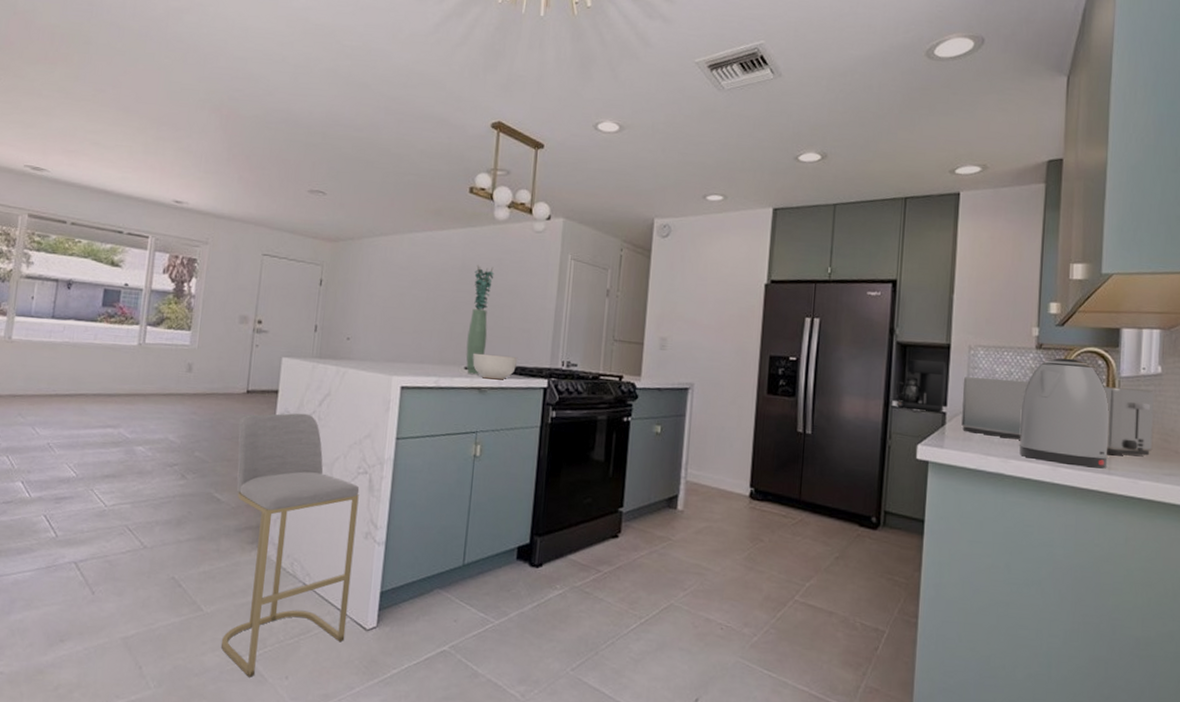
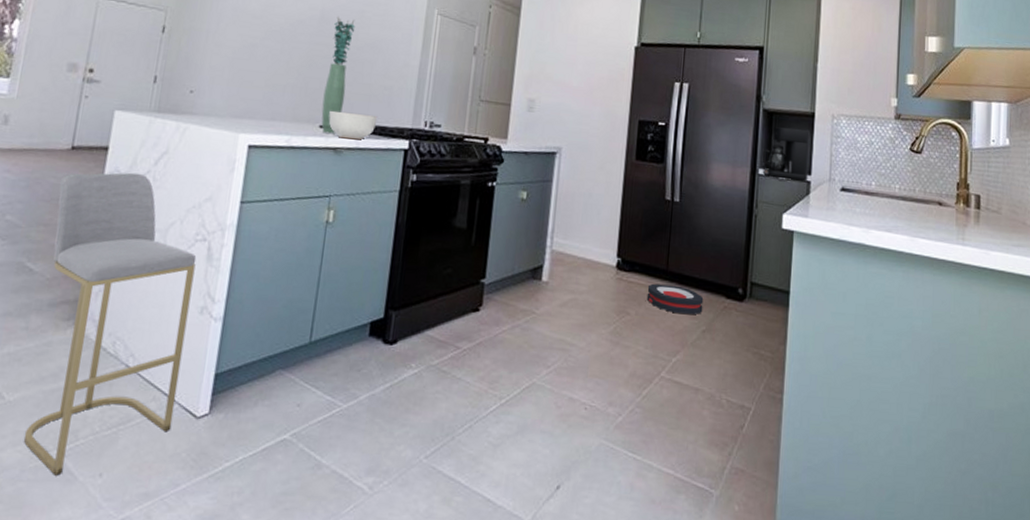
robot vacuum: none [779,512,837,542] -> present [646,283,704,314]
toaster: present [961,377,1154,456] -> none [825,146,1003,227]
kettle: present [1018,358,1109,469] -> none [879,129,963,239]

